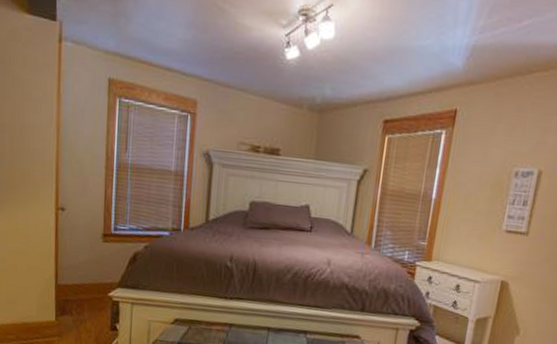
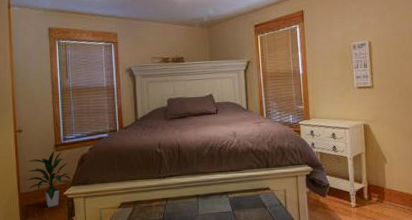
indoor plant: none [66,241,120,308] -> present [27,150,73,208]

